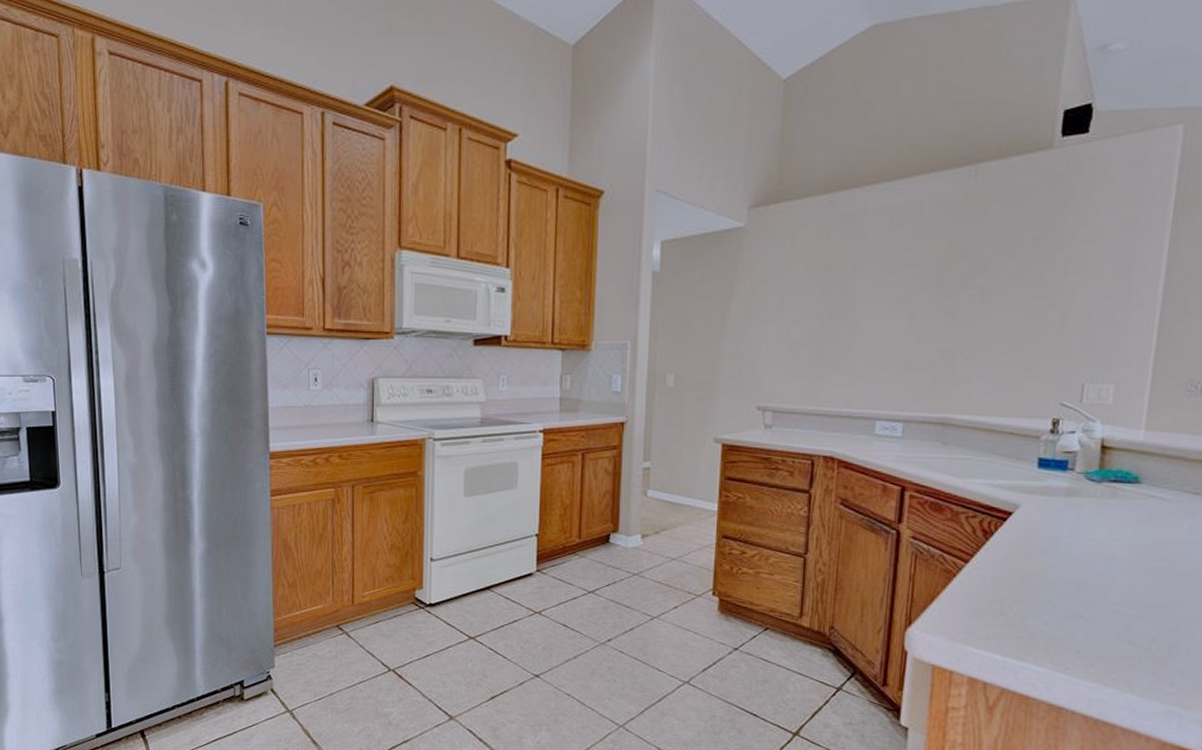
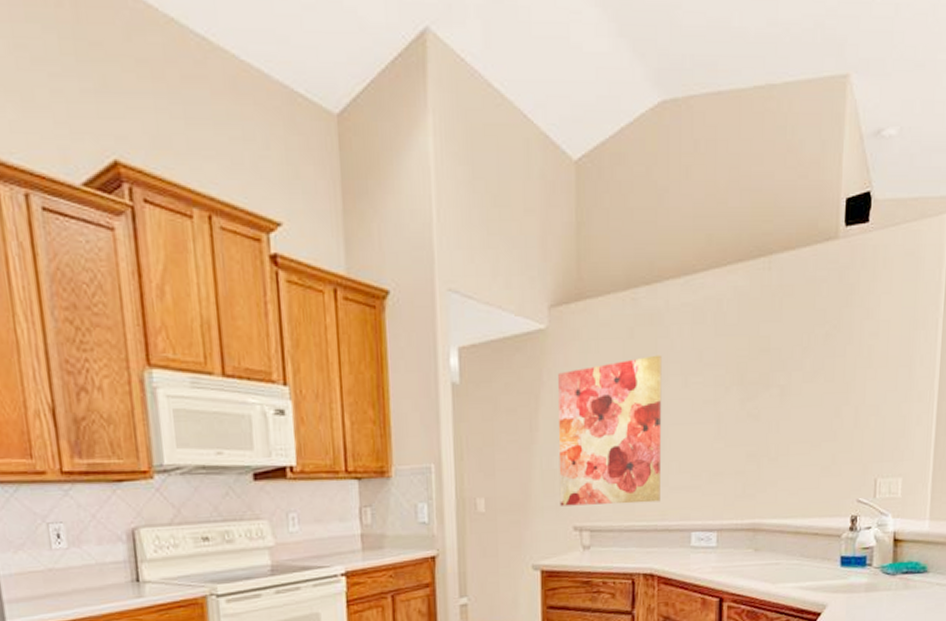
wall art: none [745,253,857,390] -> present [558,354,662,507]

